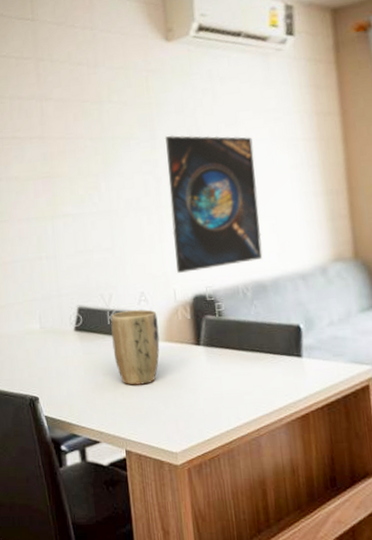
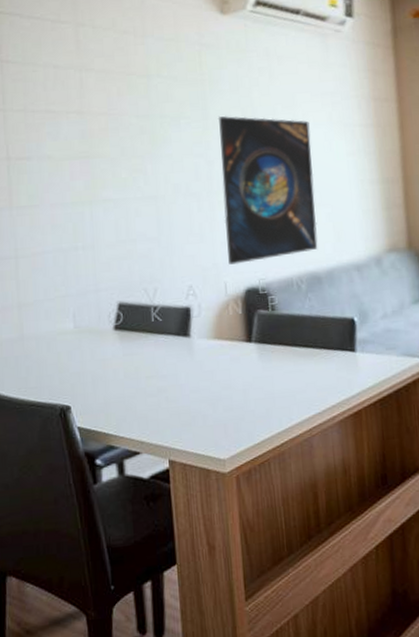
plant pot: present [110,309,160,385] -> none [155,304,209,388]

